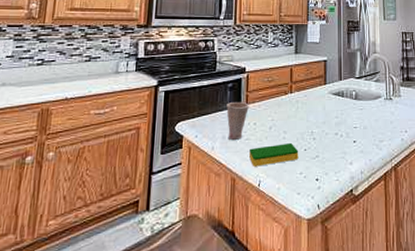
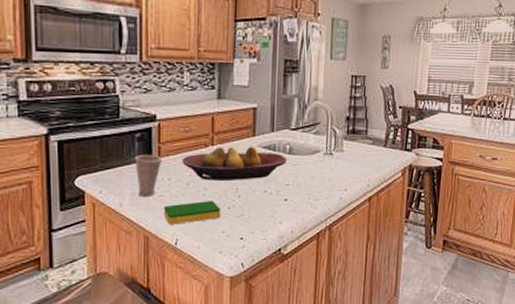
fruit bowl: none [266,93,353,124] -> present [182,146,287,180]

